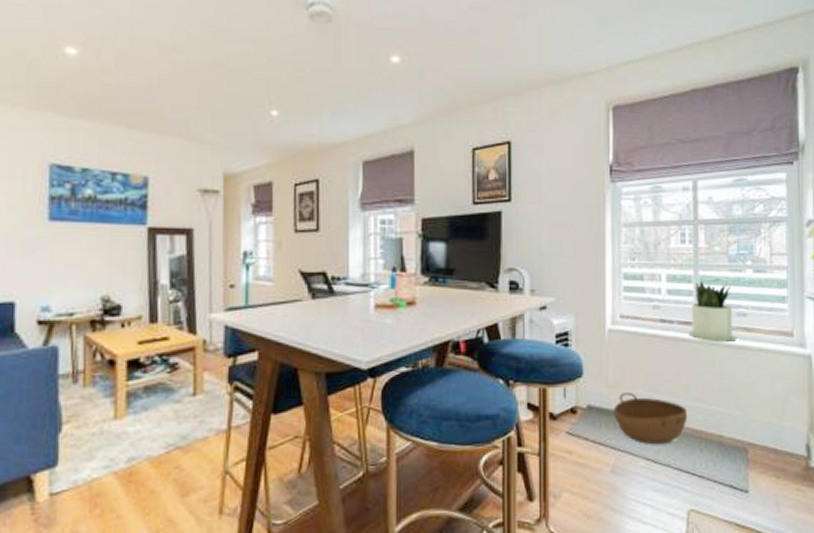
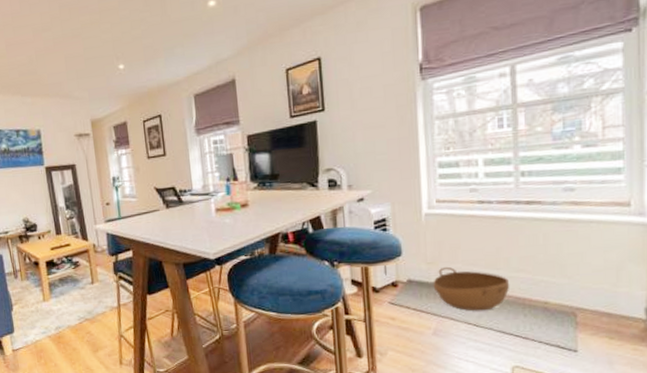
planter: present [688,280,738,343] -> none [509,160,564,218]

